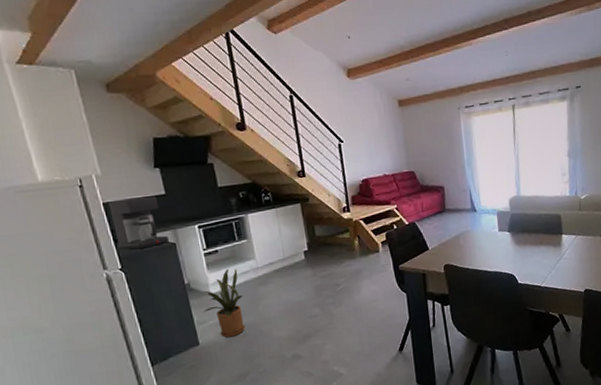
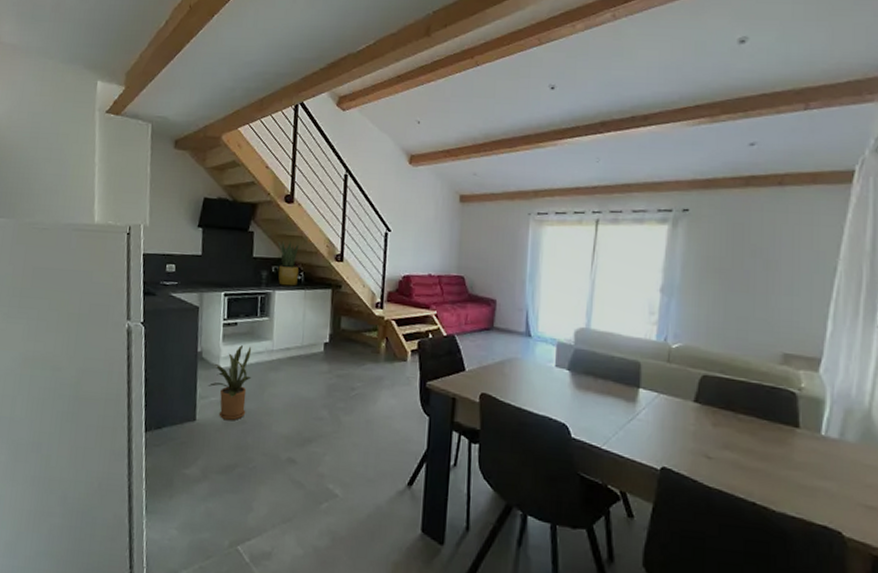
coffee maker: present [108,196,170,250] -> none [146,253,194,307]
planter: none [239,165,267,209] -> present [277,239,299,286]

